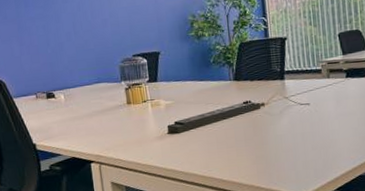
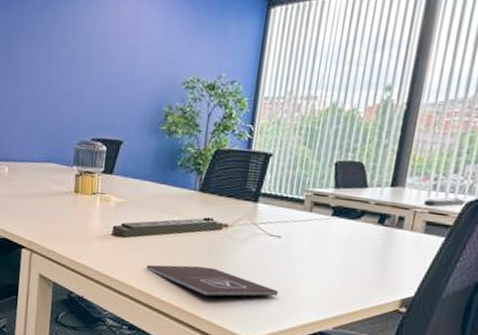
book: none [203,142,319,168] -> present [146,264,279,297]

